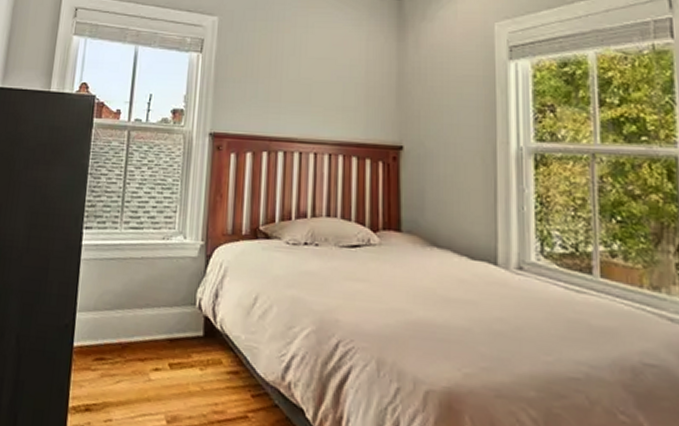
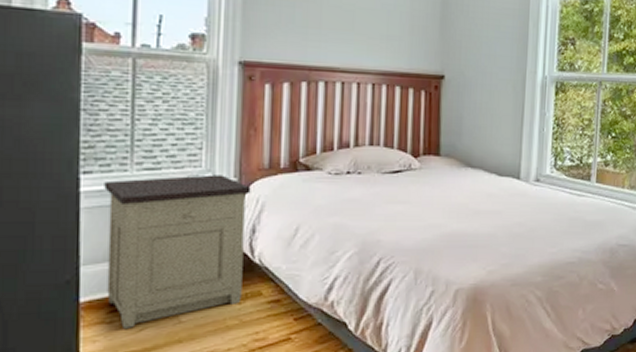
nightstand: none [94,236,216,379] -> present [104,174,251,328]

